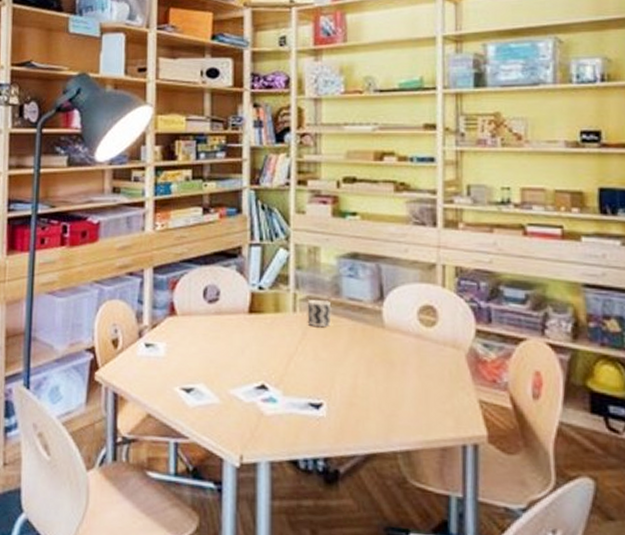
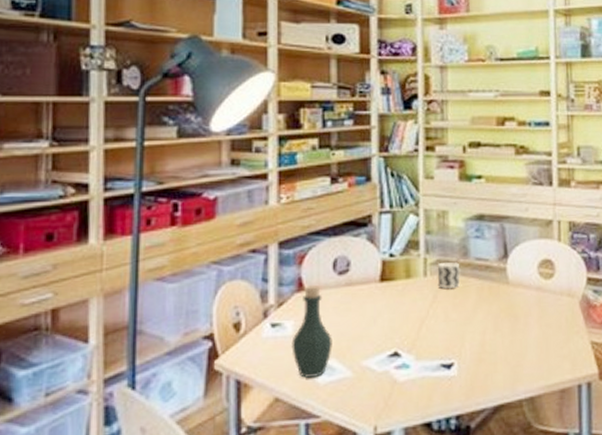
bottle: none [163,311,201,400] -> present [291,285,332,379]

